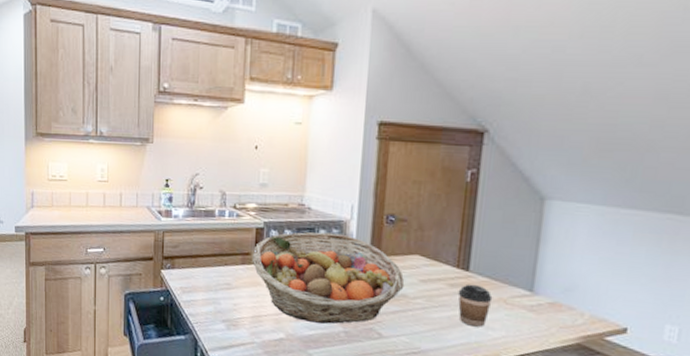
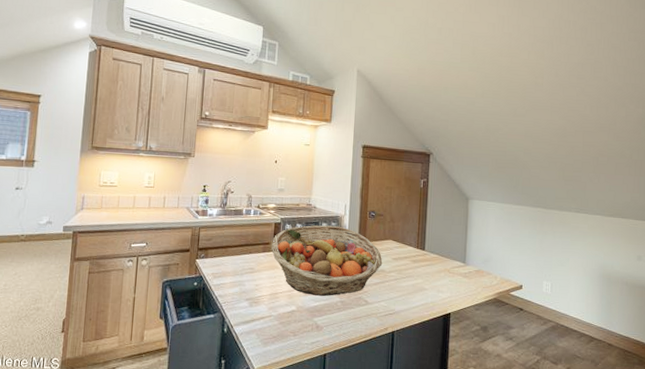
coffee cup: present [458,284,493,327] -> none [418,259,441,291]

